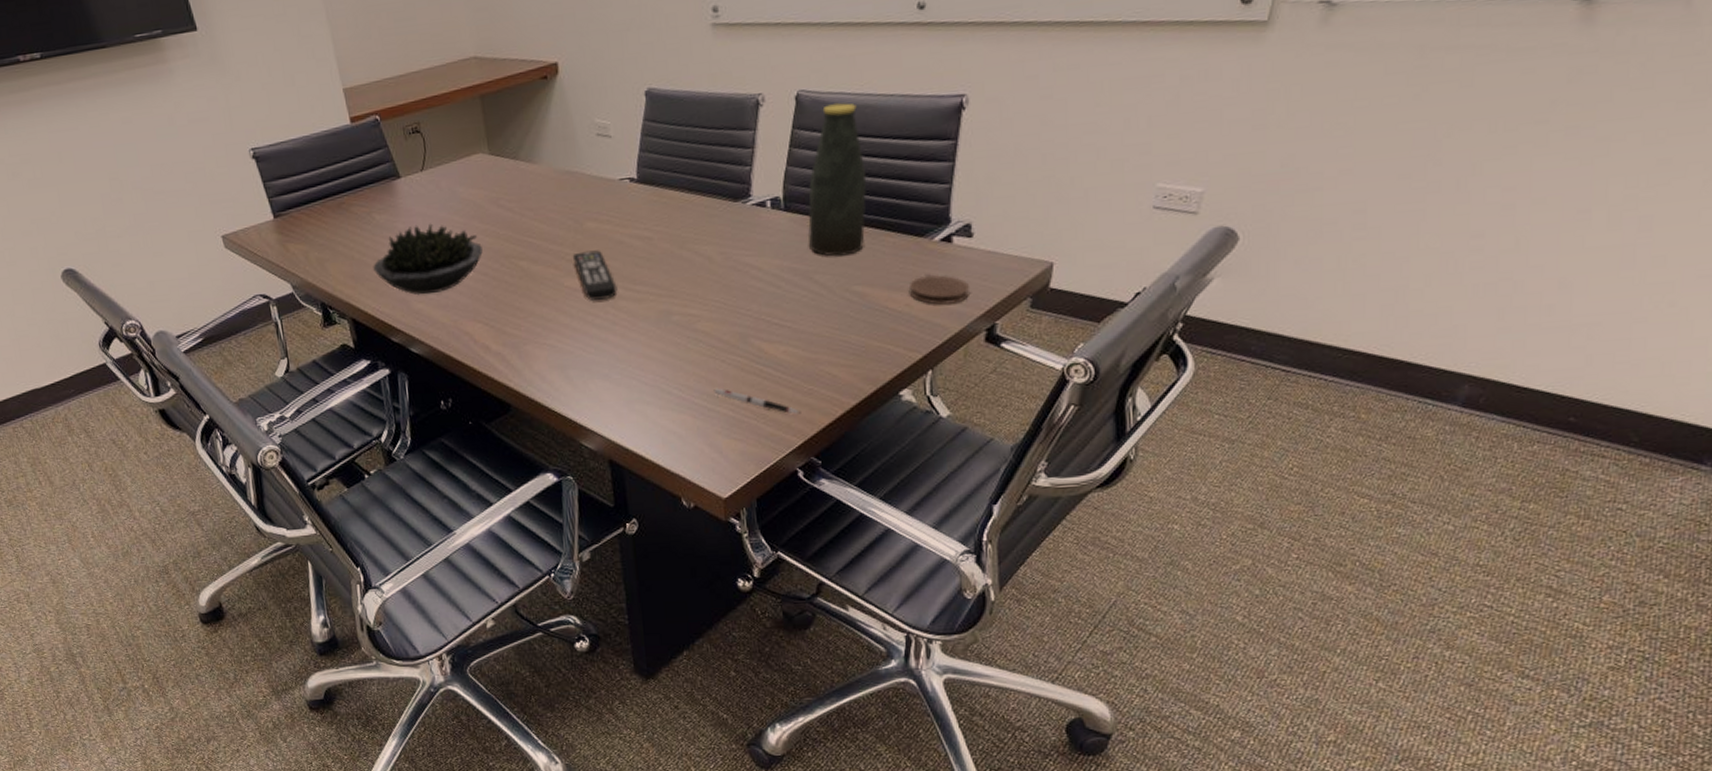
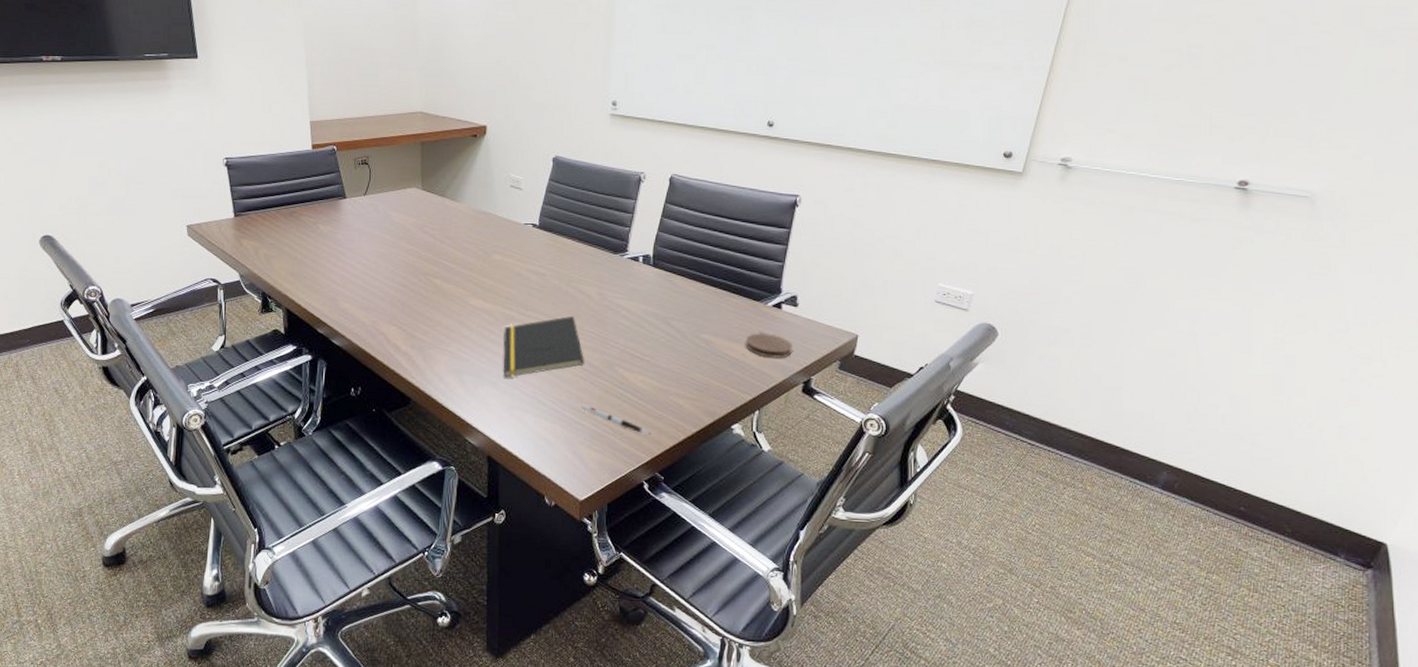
succulent plant: present [373,223,483,296] -> none [311,238,405,297]
remote control: present [572,250,617,300] -> none [478,278,512,319]
notepad: none [610,284,713,368] -> present [503,315,585,378]
bottle: present [808,103,867,257] -> none [669,188,719,309]

